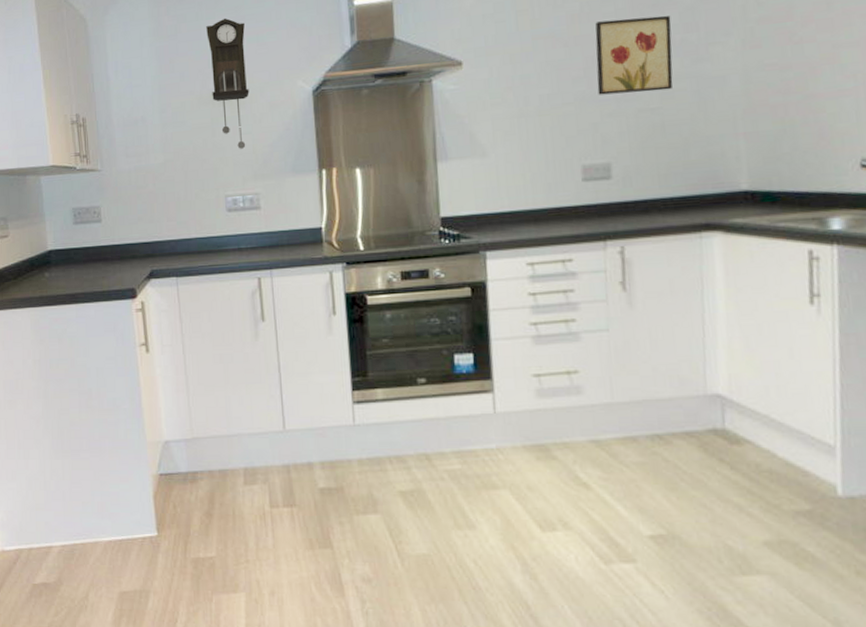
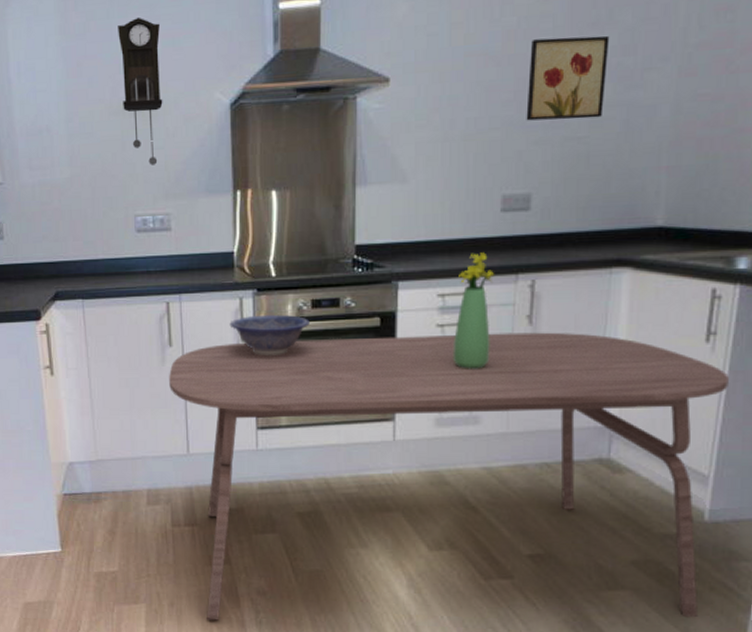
dining table: none [262,298,847,611] -> present [169,332,729,621]
decorative bowl: none [320,287,400,328] -> present [229,314,310,356]
bouquet: none [546,221,586,338] -> present [452,252,495,369]

